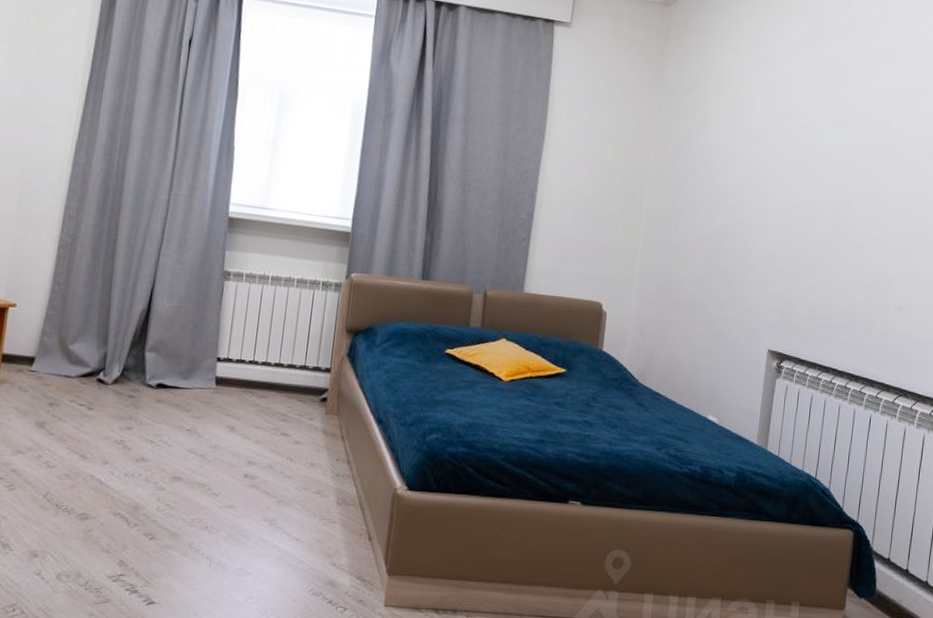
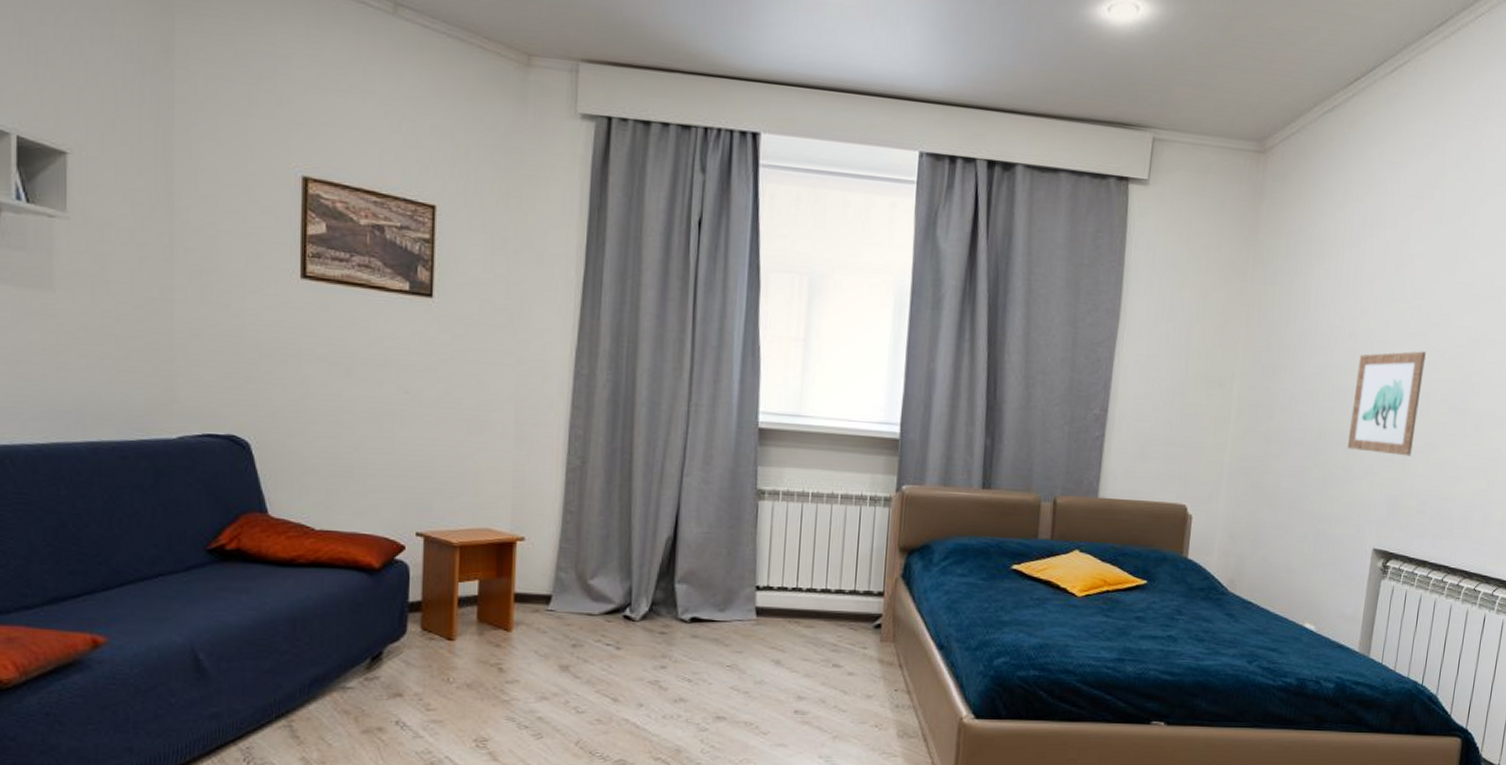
wall art: none [744,177,811,269] -> present [1348,351,1426,456]

